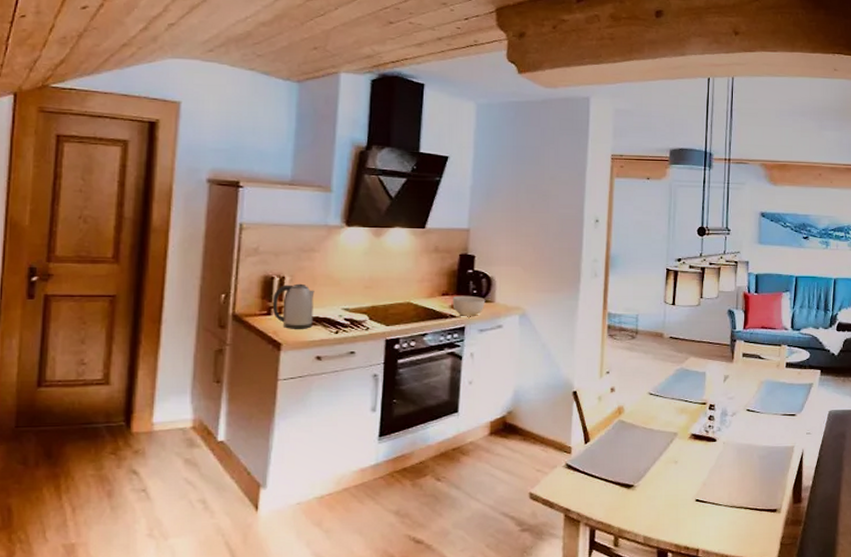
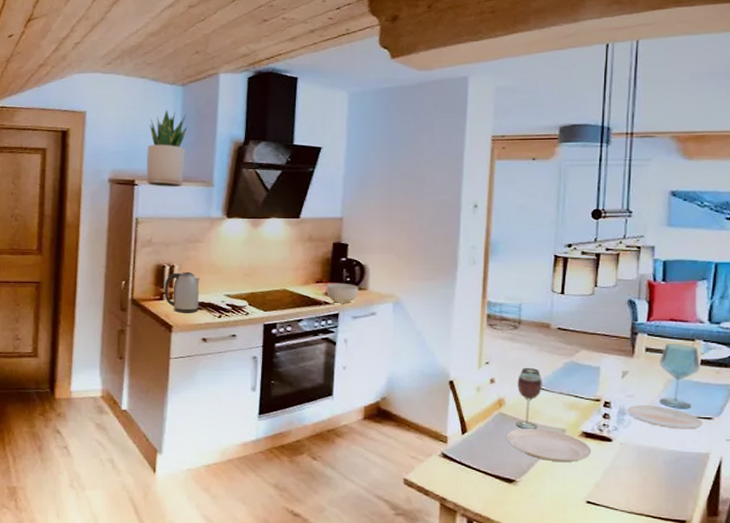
planter: none [254,106,303,191] -> present [147,109,187,187]
plate: none [625,433,700,465] -> present [506,428,592,463]
wineglass: none [635,375,657,435] -> present [517,367,542,429]
plate: none [728,406,789,427] -> present [626,405,703,430]
wine glass: none [754,349,786,408] -> present [659,343,700,409]

